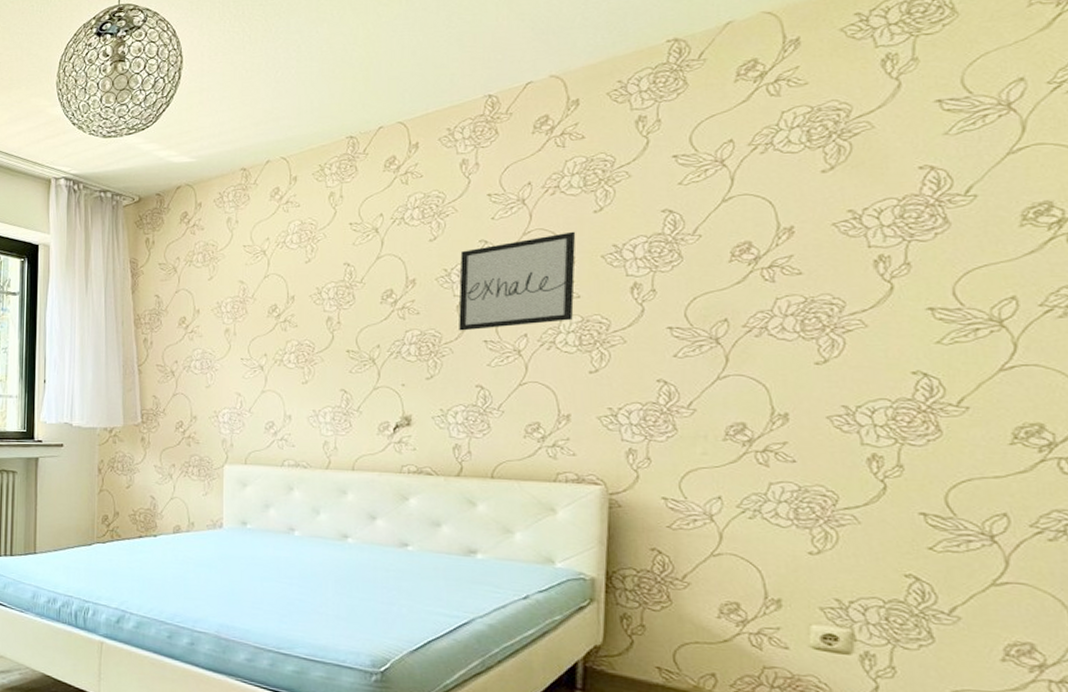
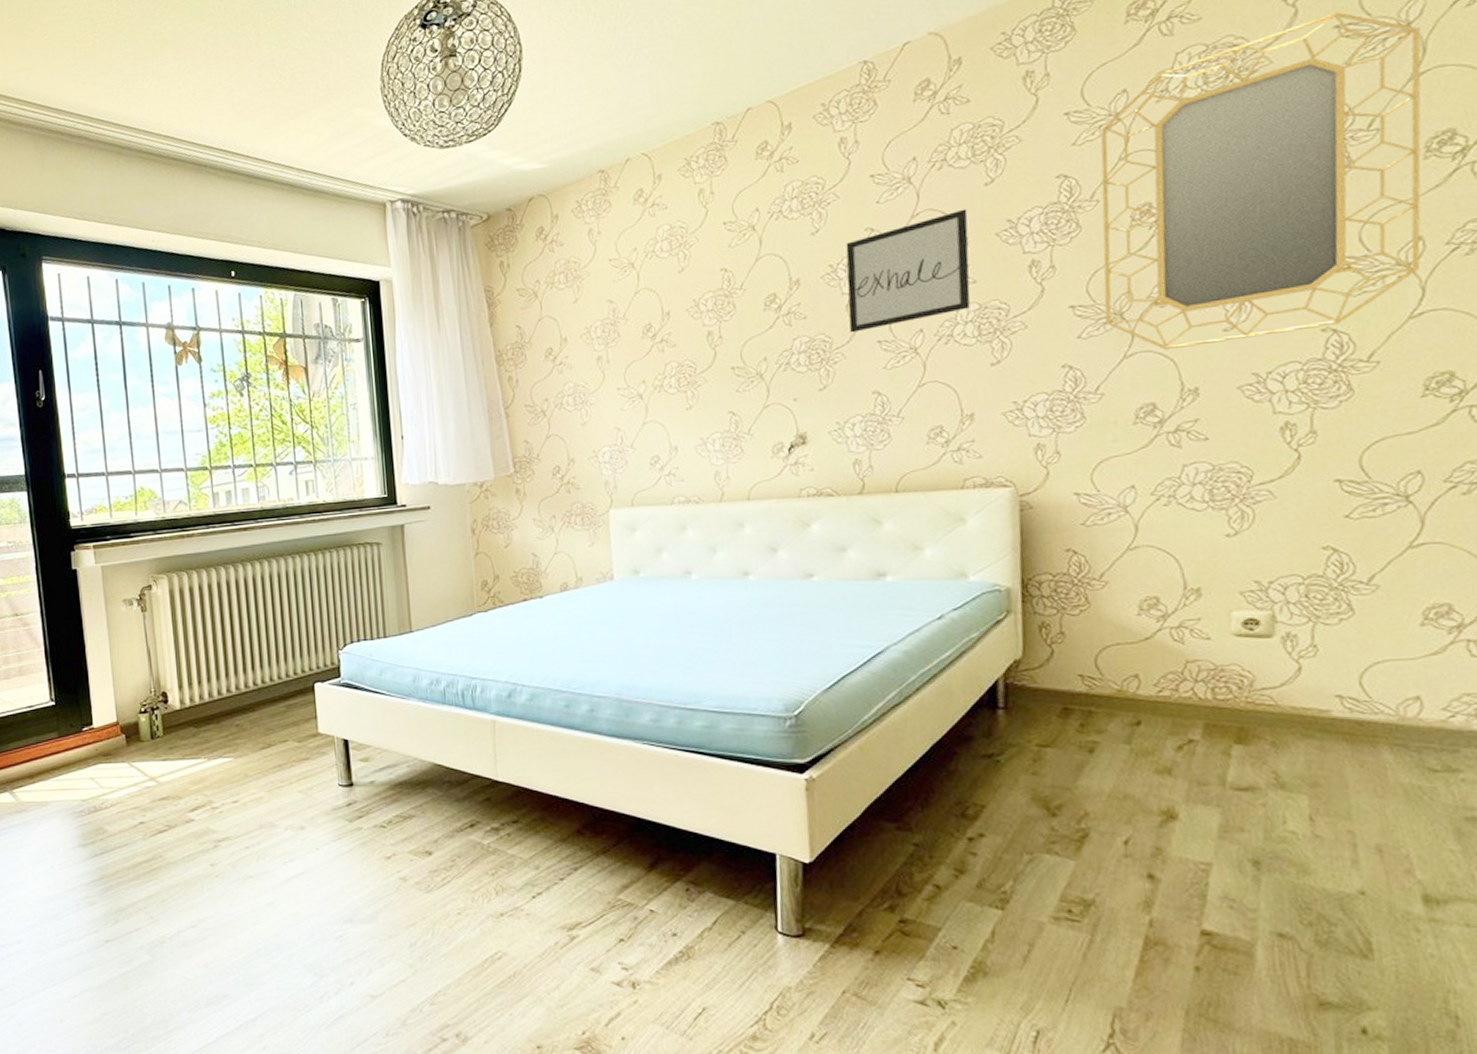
home mirror: none [701,88,1021,376] -> present [1100,12,1421,351]

